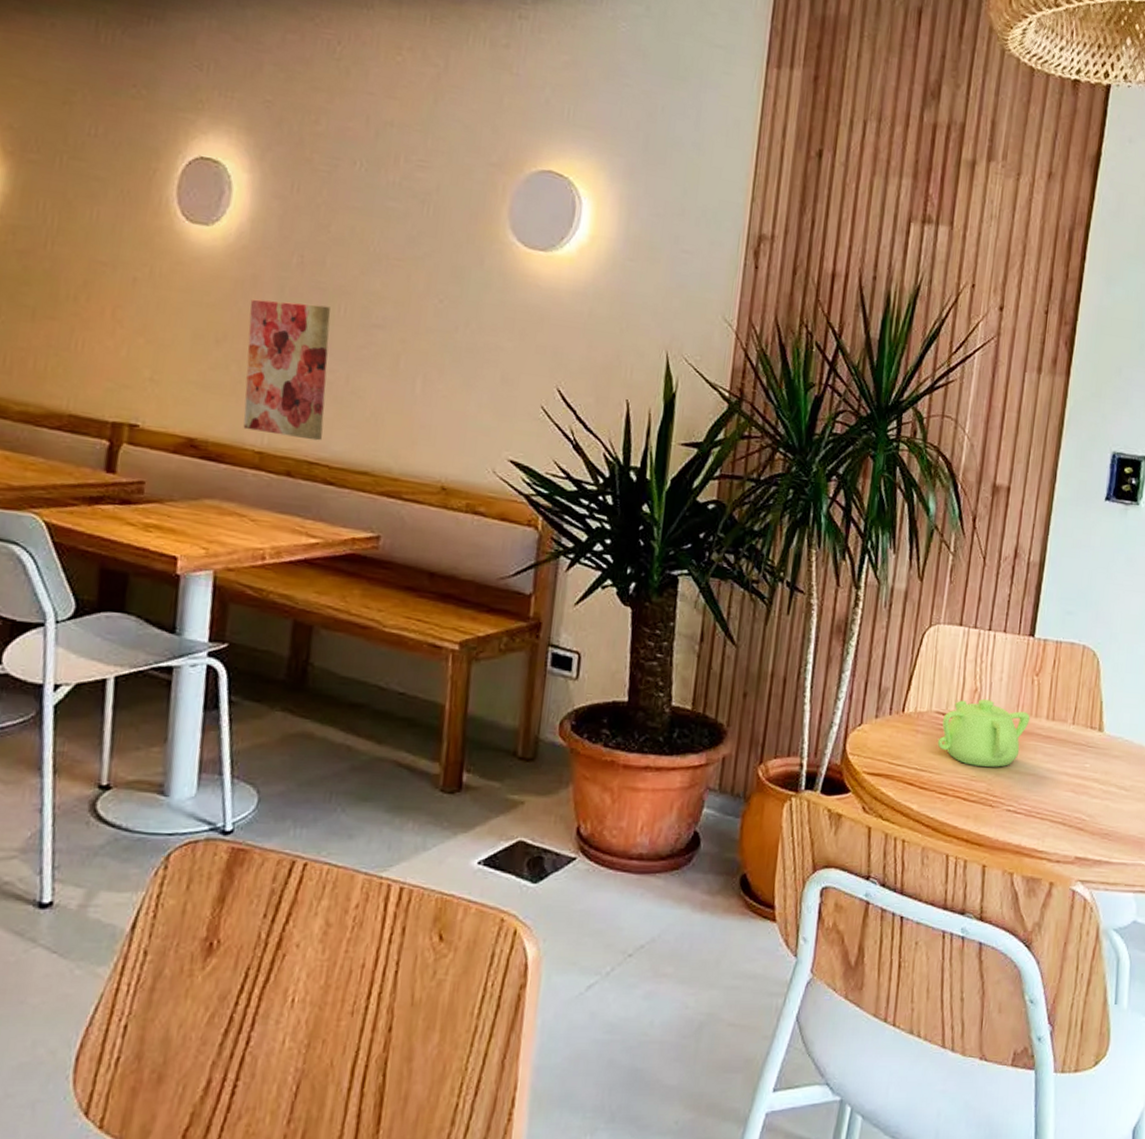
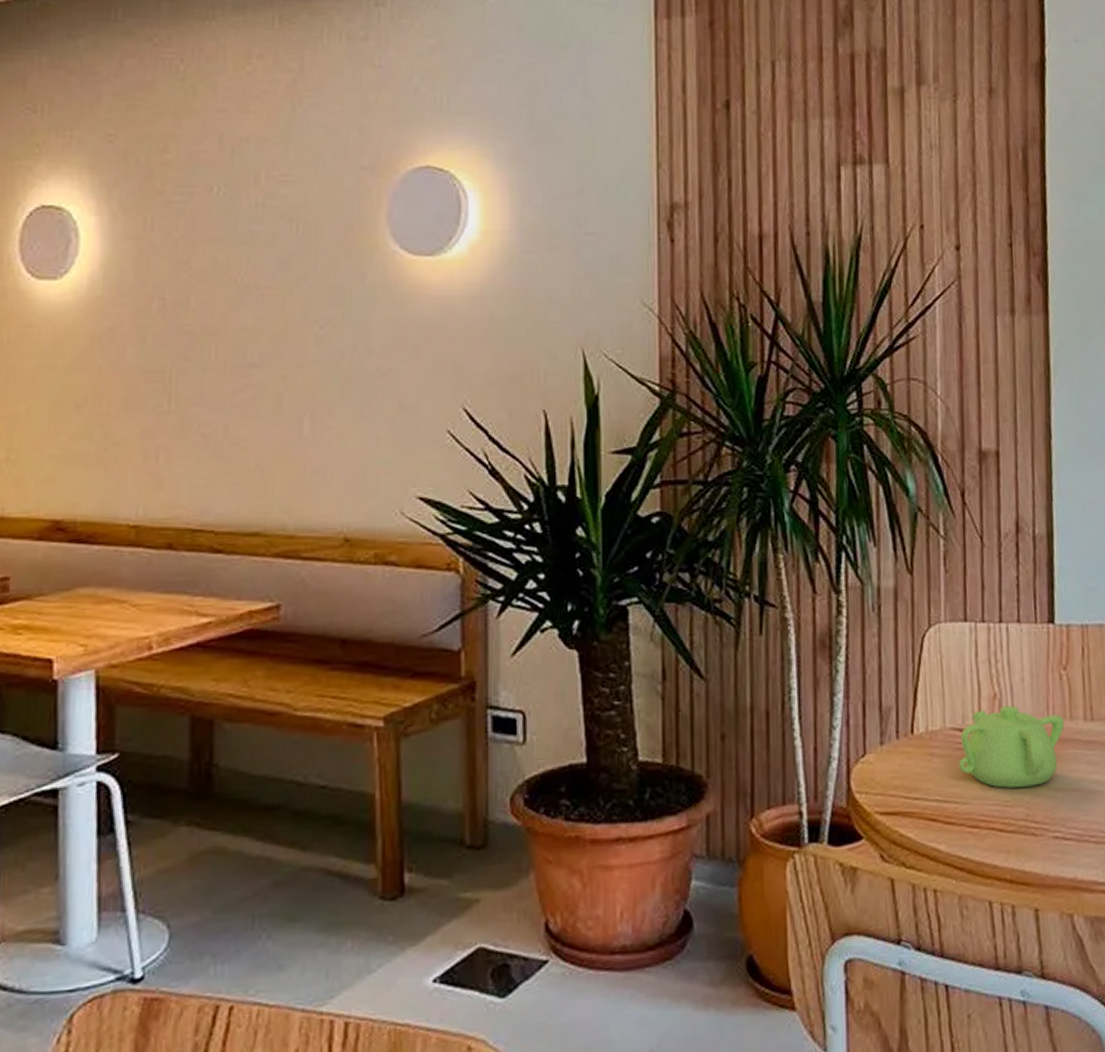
wall art: present [243,299,331,441] -> none [110,351,204,505]

